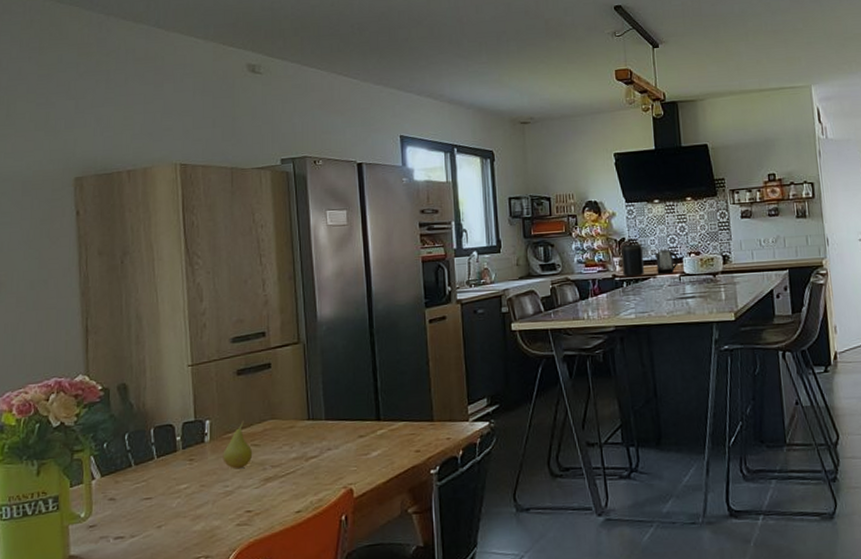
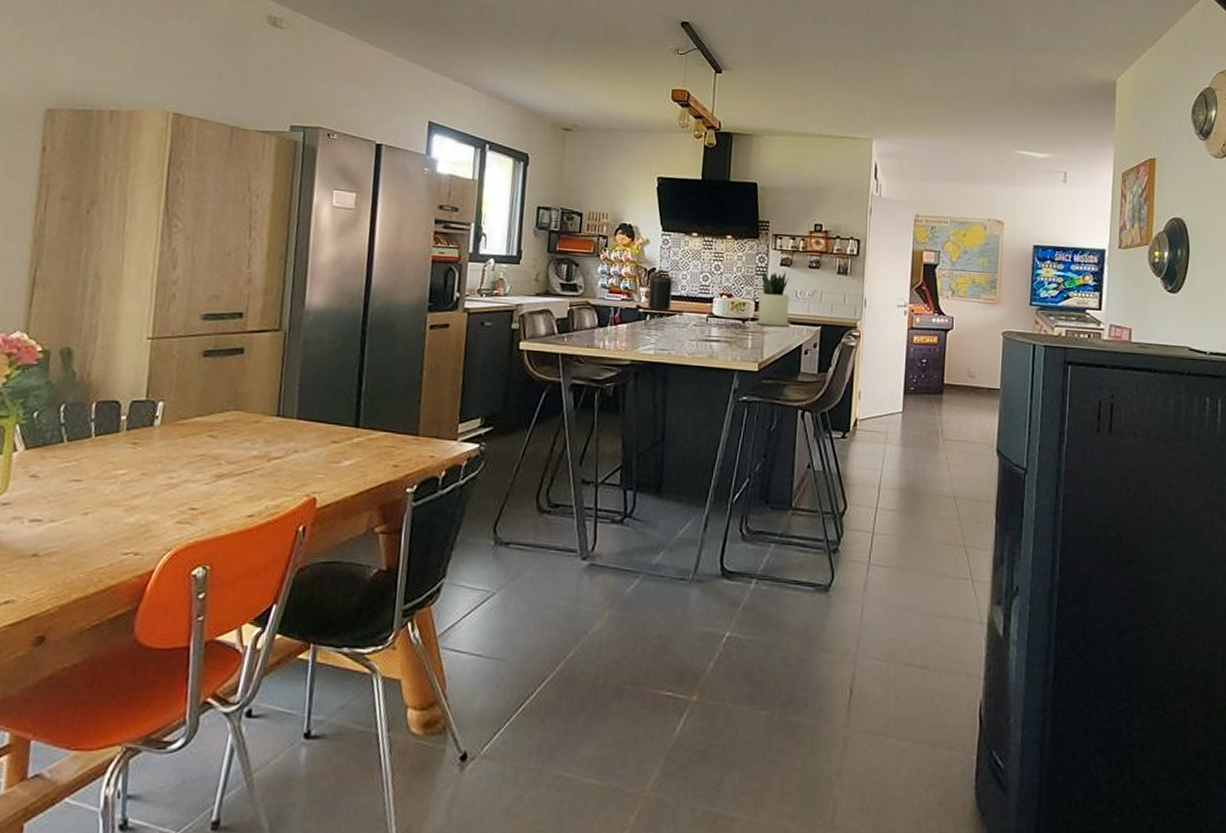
fruit: present [222,419,253,469] -> none [171,406,208,461]
kettle: present [654,249,678,275] -> none [684,286,708,314]
planter: none [724,224,760,277] -> present [755,271,791,327]

